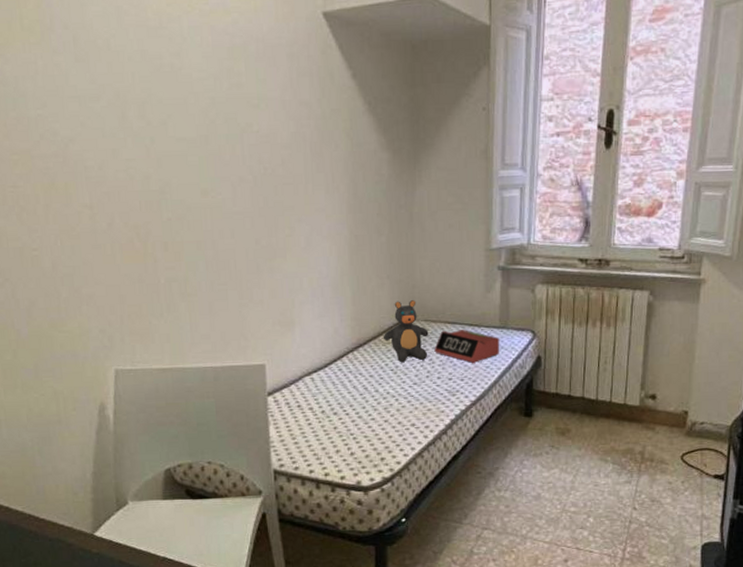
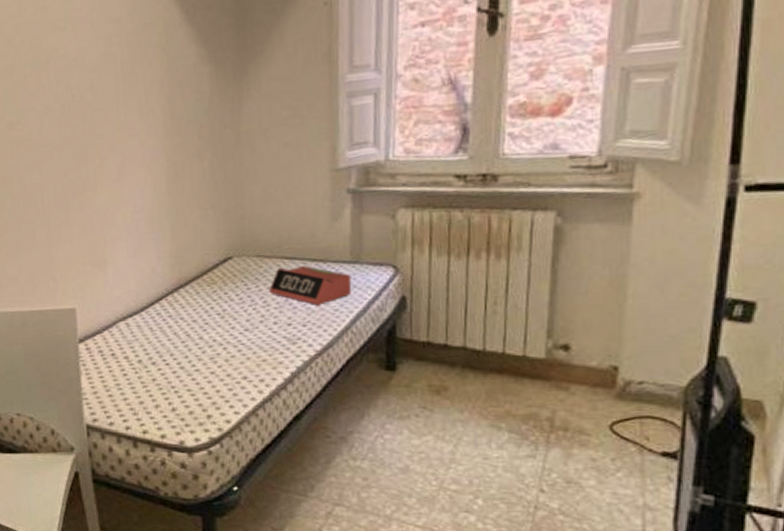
stuffed animal: present [383,300,429,362] -> none [207,233,262,305]

